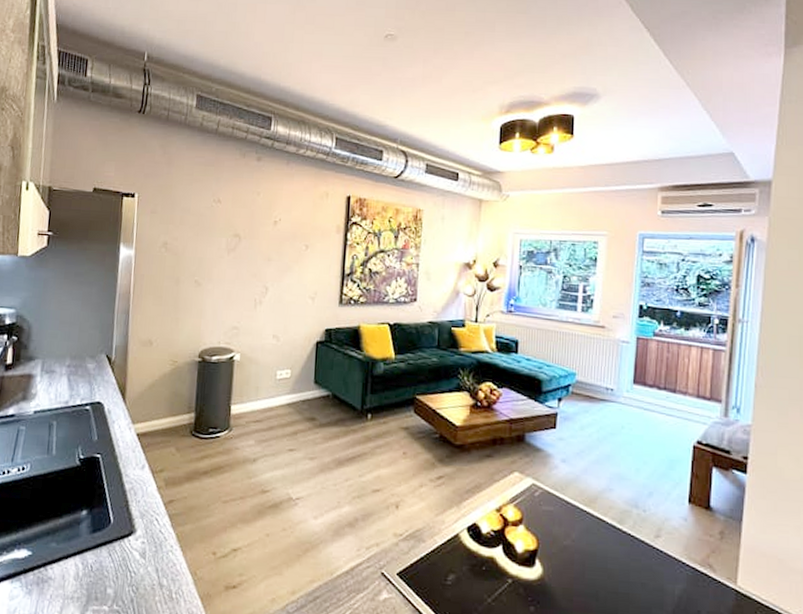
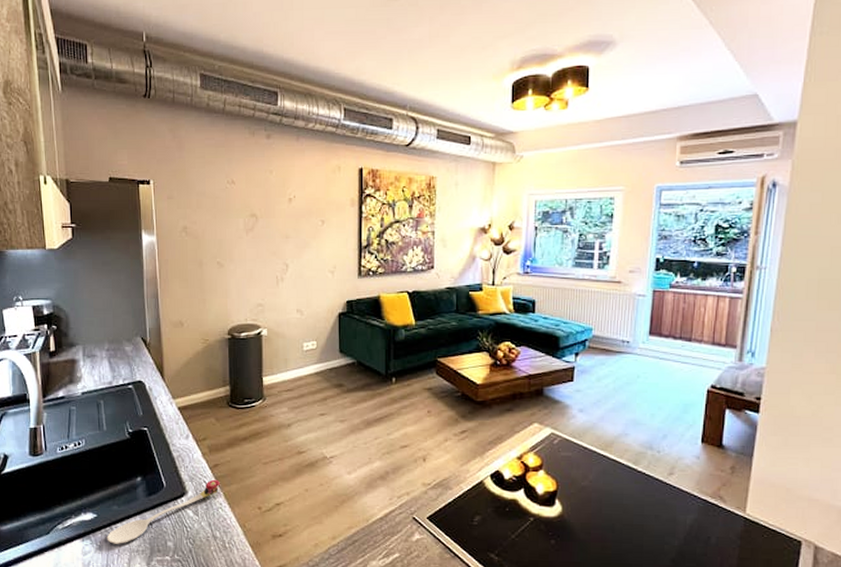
spoon: none [39,517,173,589] -> present [106,479,220,544]

